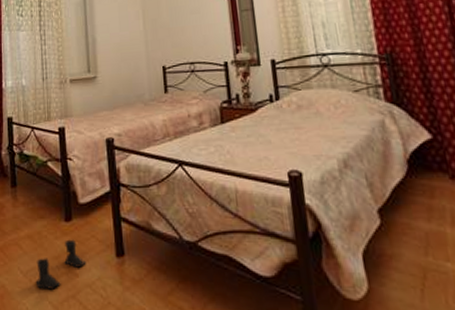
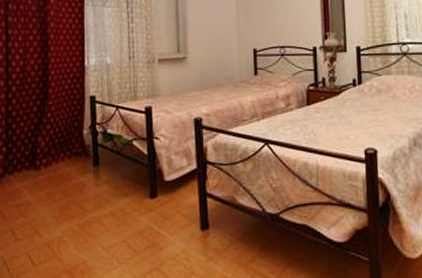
boots: present [35,239,86,290] -> none [118,215,171,263]

